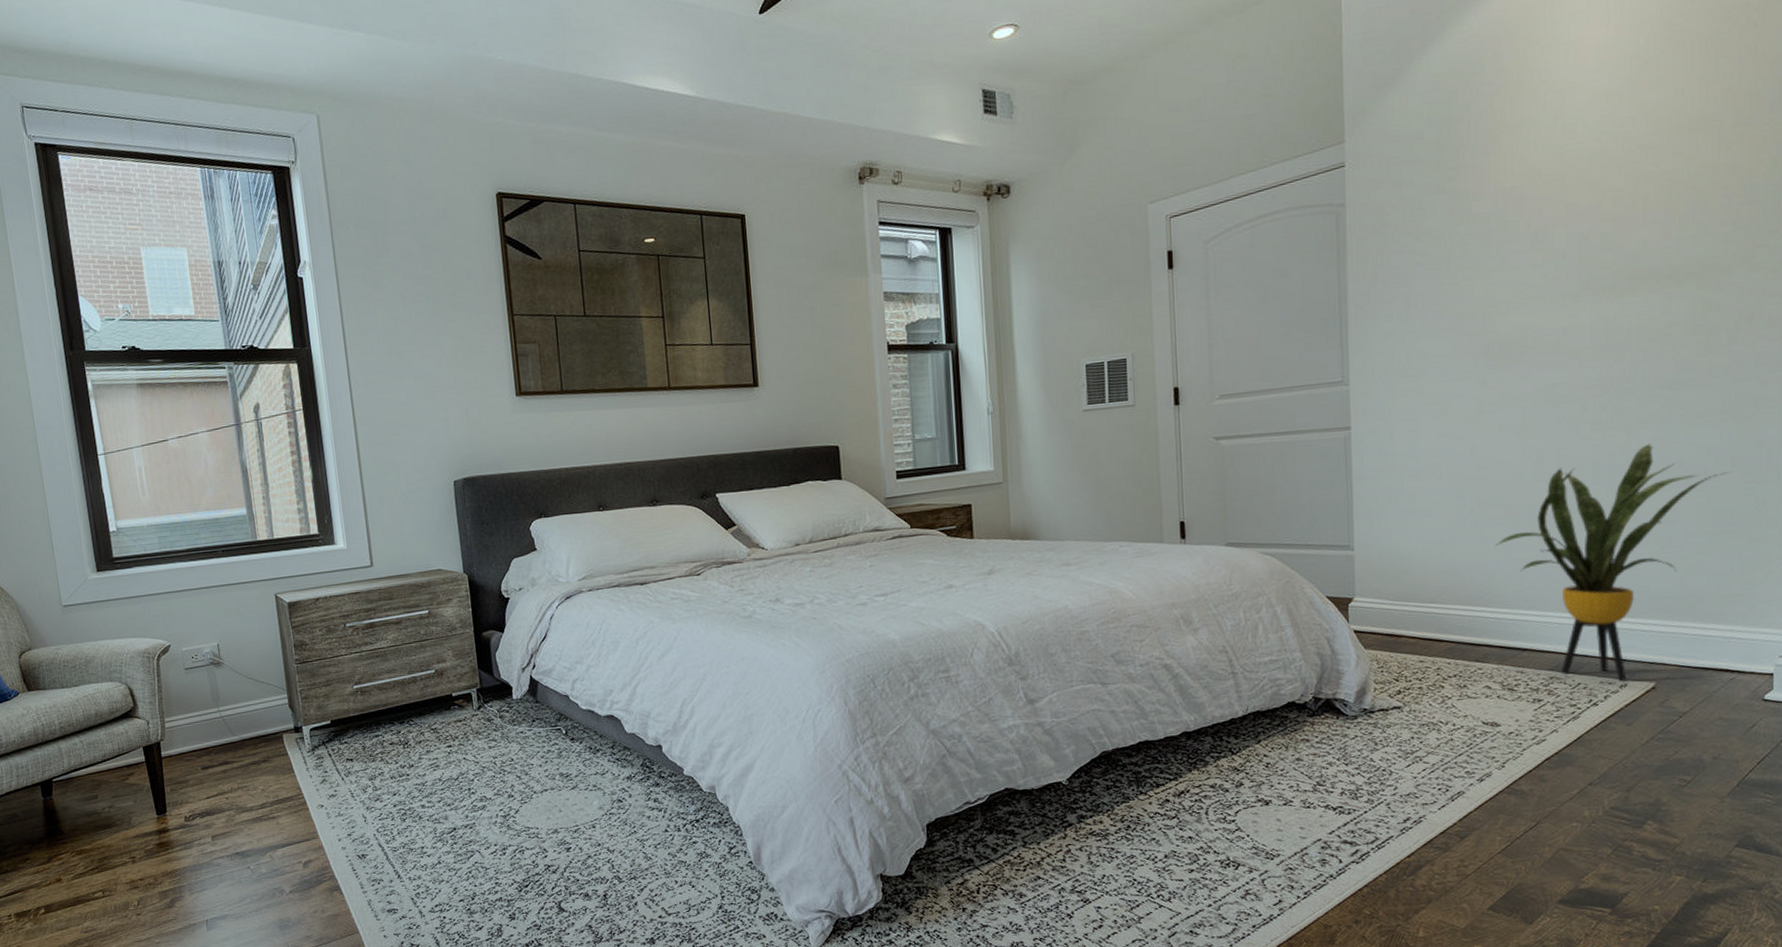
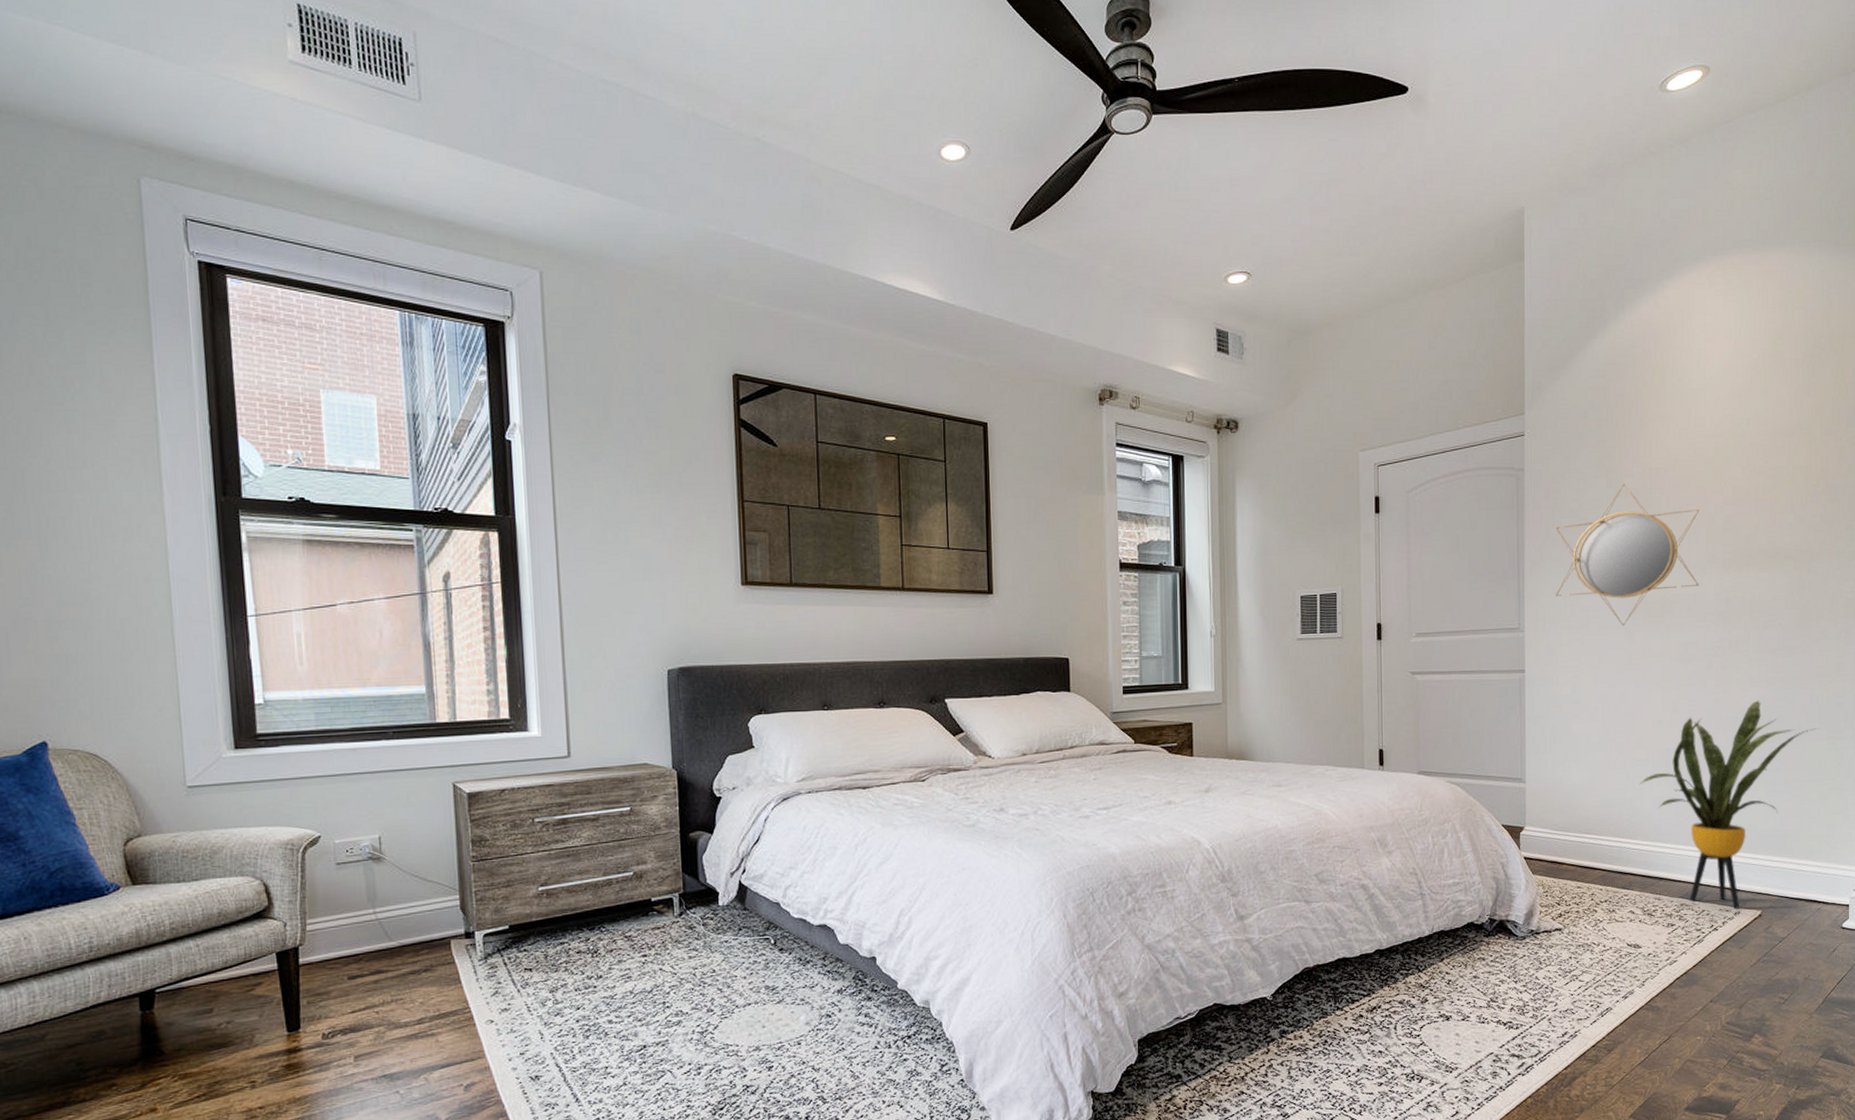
home mirror: none [1385,208,1570,370] -> present [1555,483,1700,626]

